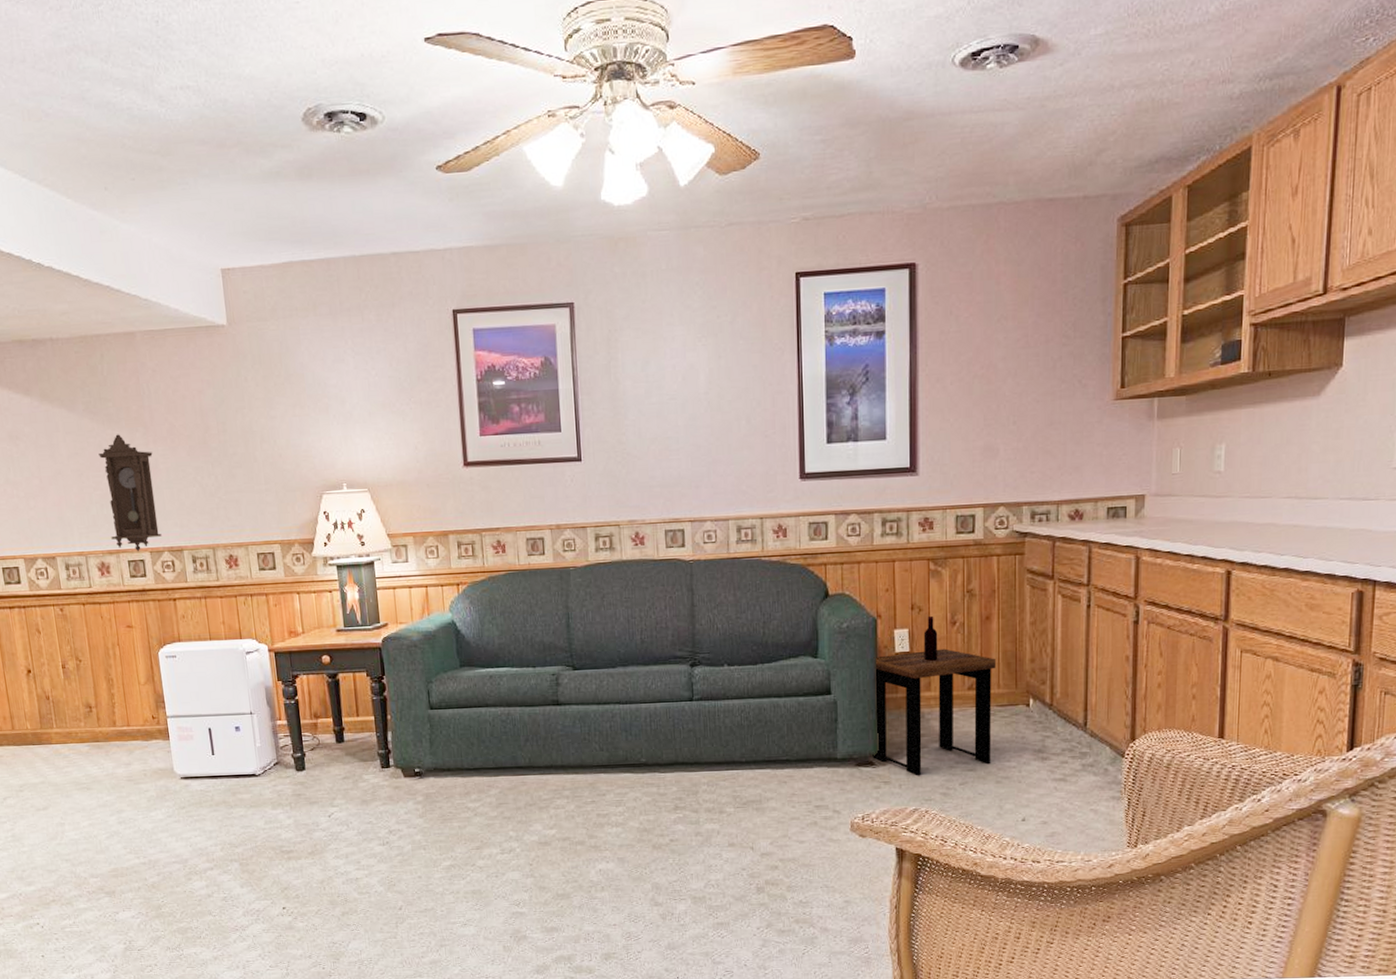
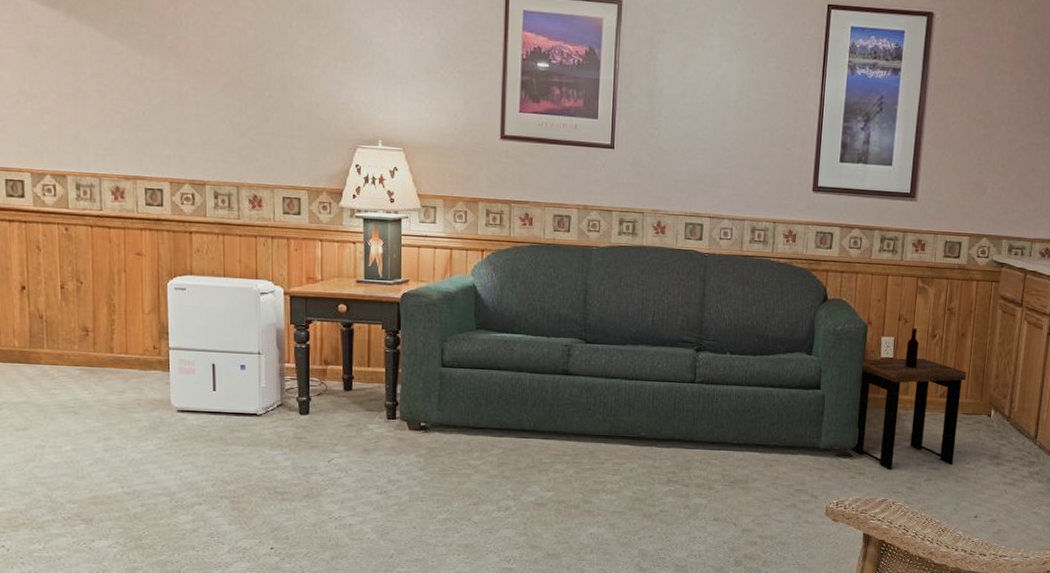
pendulum clock: present [98,434,162,552] -> none [125,60,184,181]

